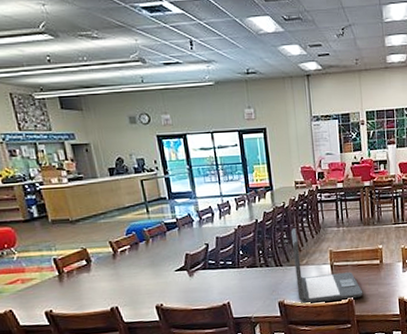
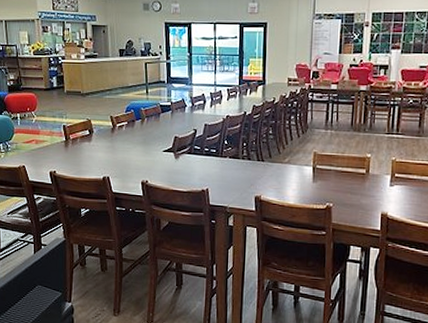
laptop: present [290,228,363,304] -> none [275,125,344,206]

